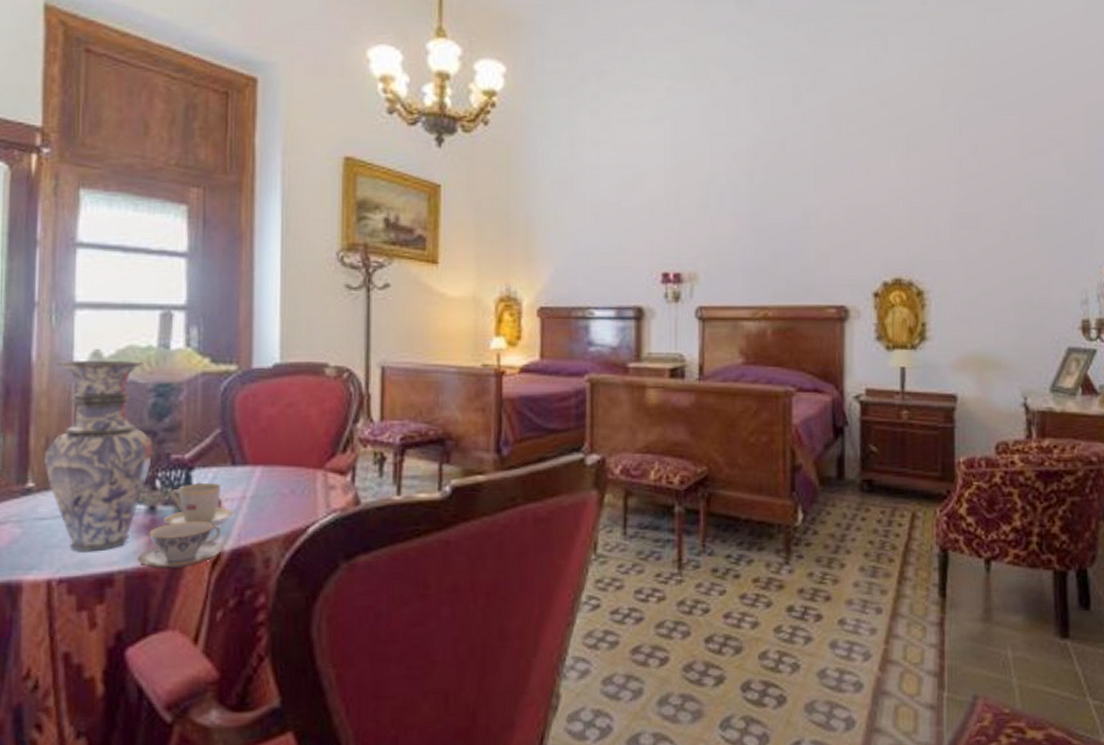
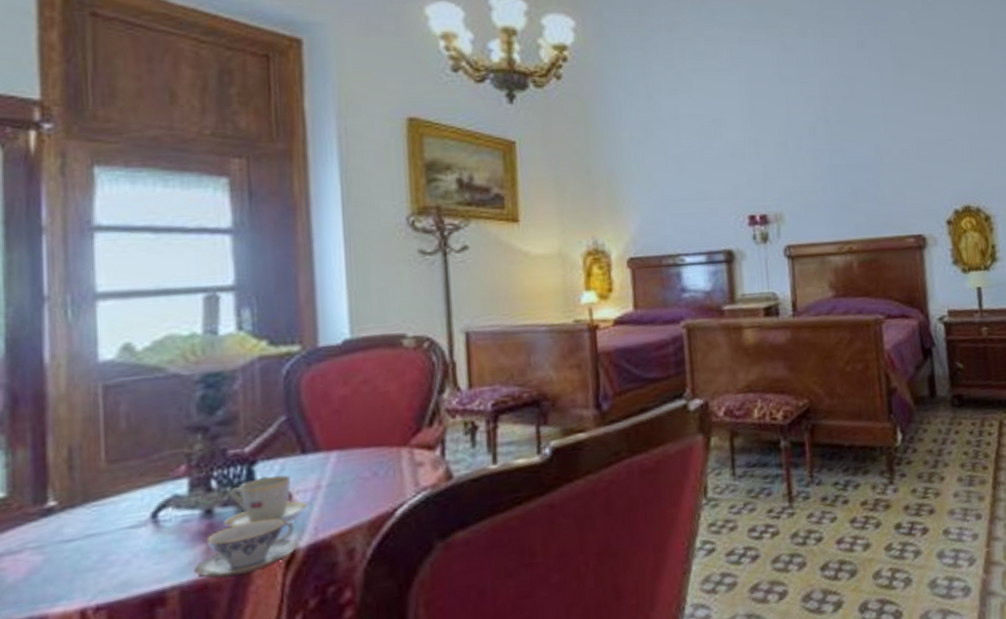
vase: present [43,360,154,552] -> none [66,351,206,572]

